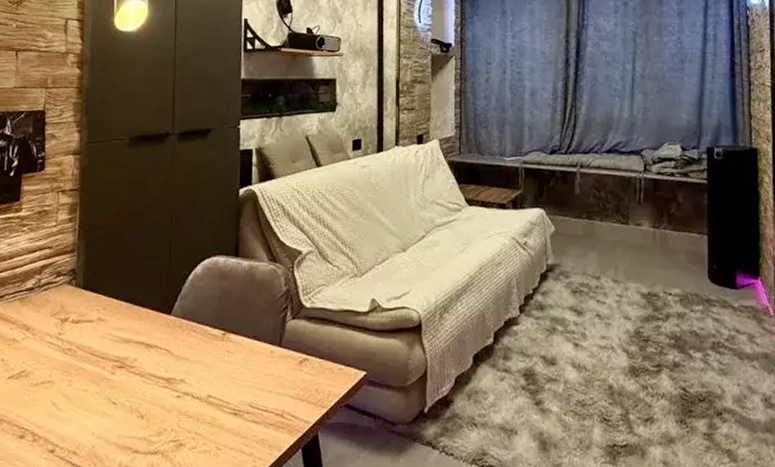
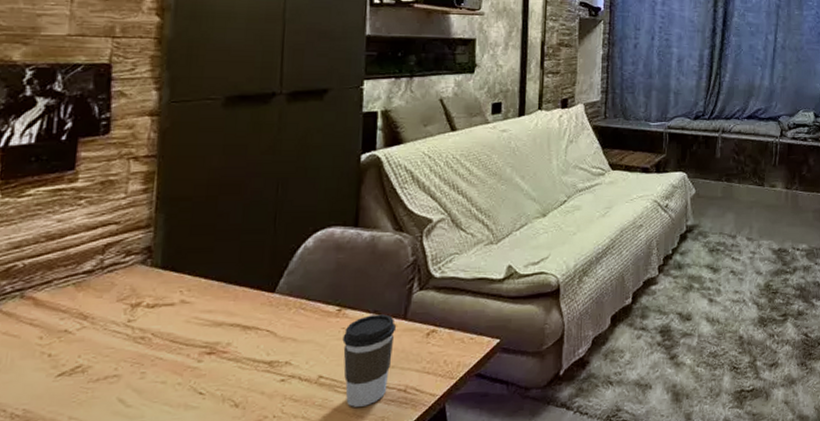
coffee cup: none [227,340,273,427] -> present [342,314,397,407]

